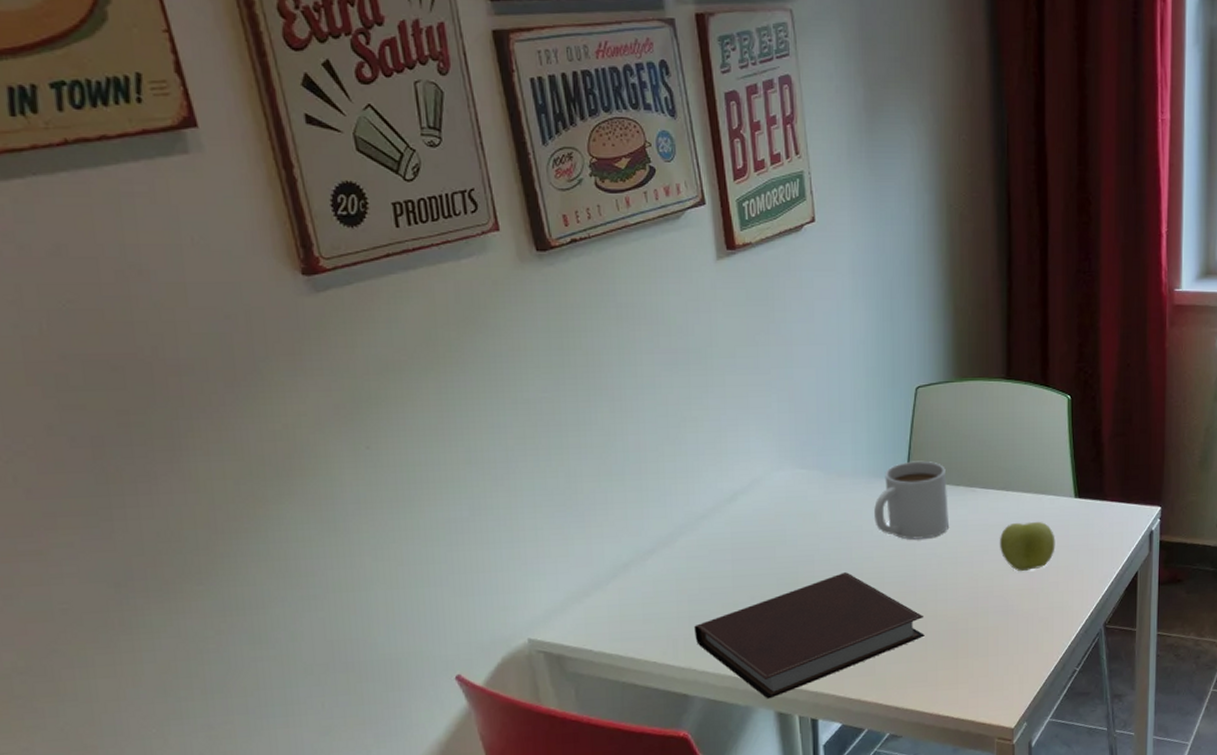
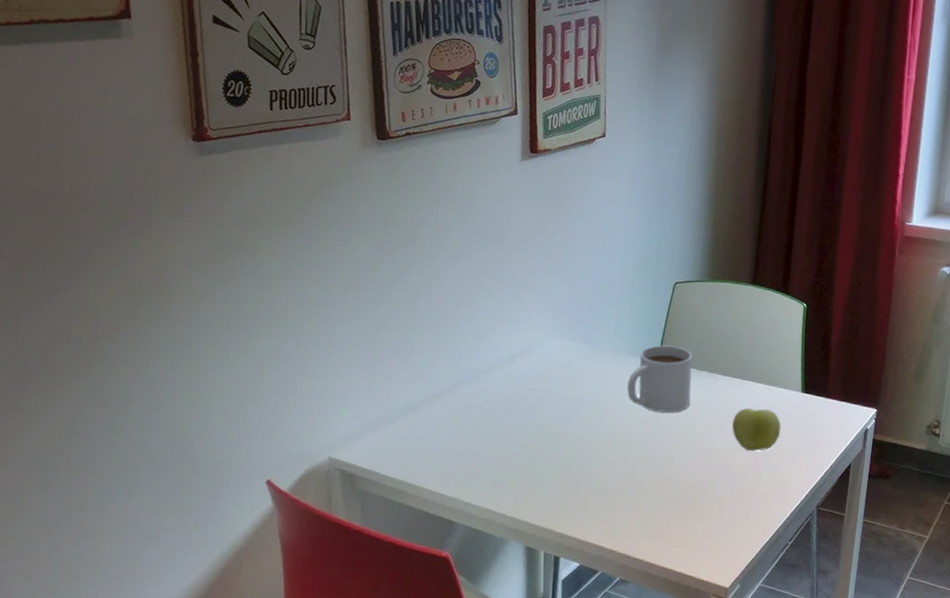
notebook: present [694,572,925,699] -> none [465,433,661,534]

